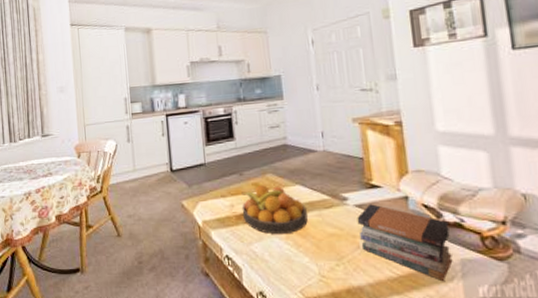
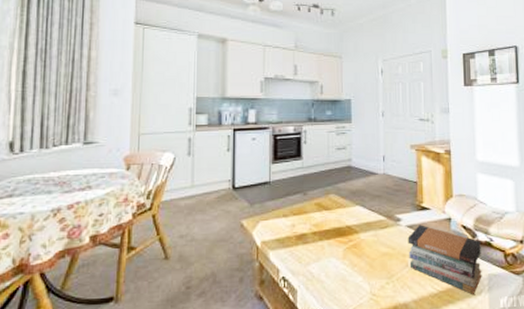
fruit bowl: present [241,185,308,235] -> none [302,205,364,255]

